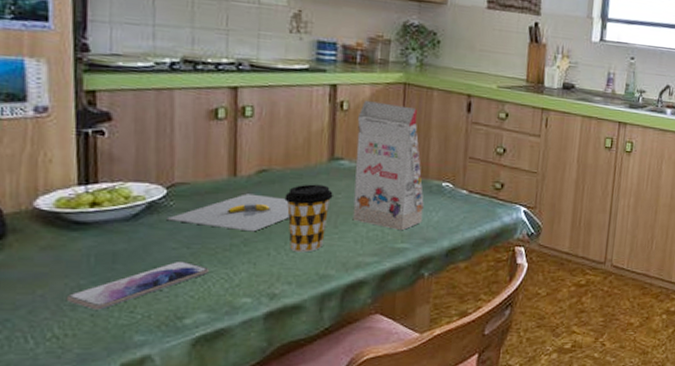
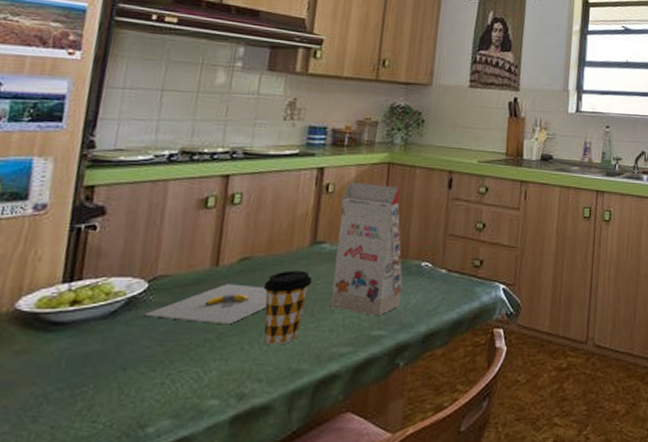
smartphone: present [66,261,209,310] -> none [28,360,179,421]

